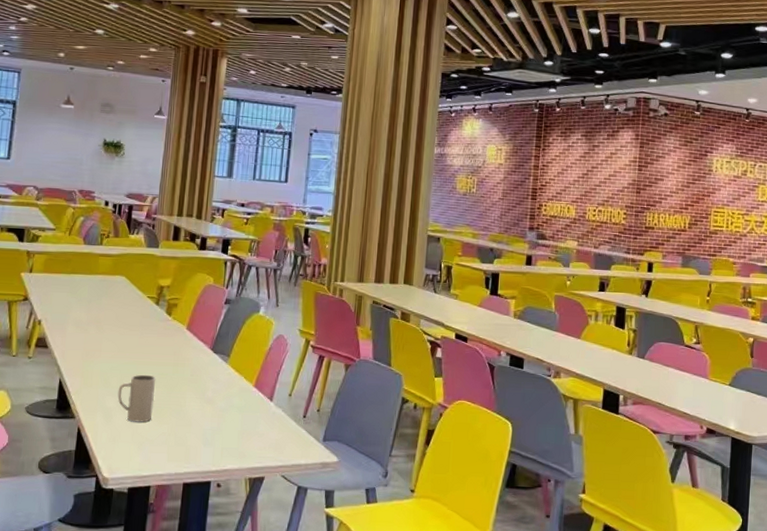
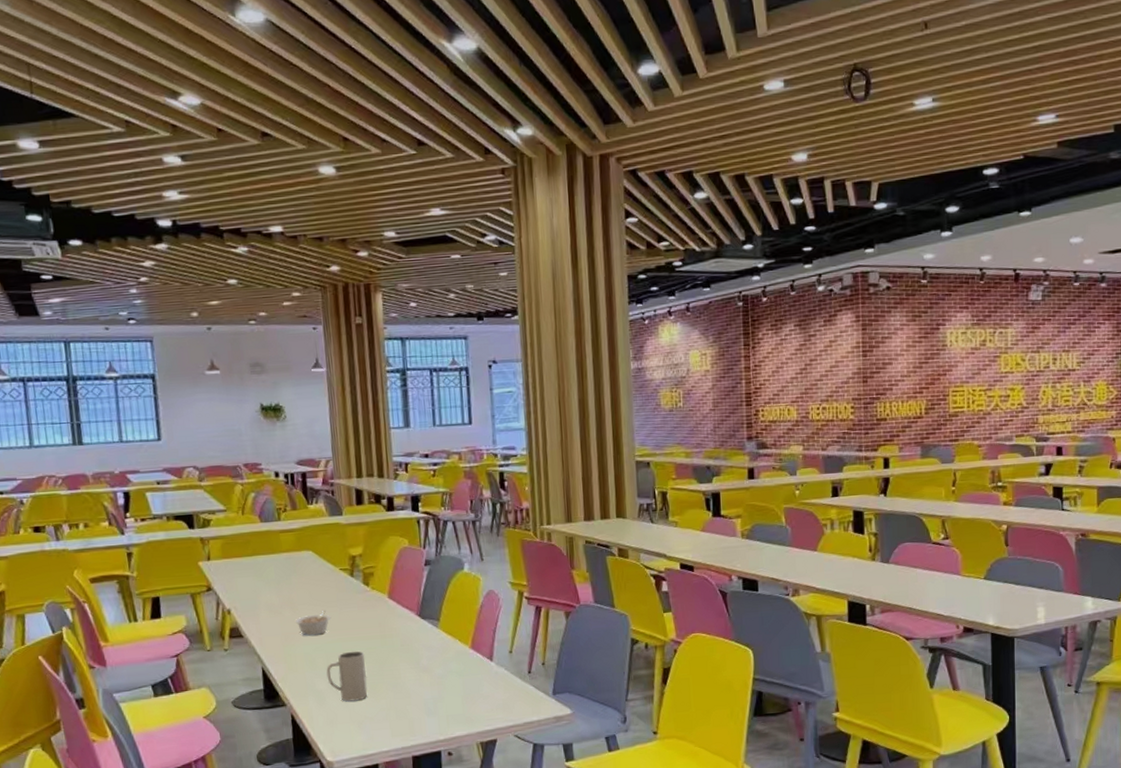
legume: none [98,333,132,355] -> present [295,610,331,636]

